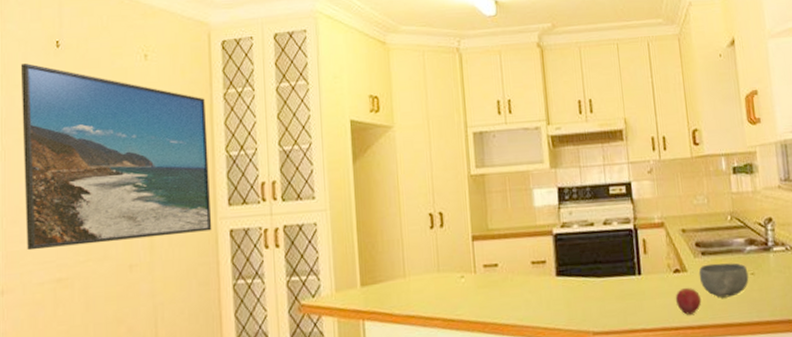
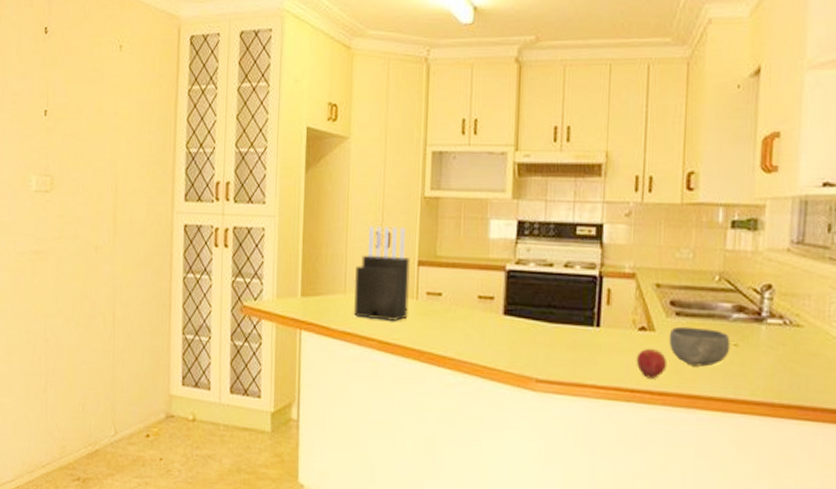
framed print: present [20,63,212,251] -> none [12,48,171,224]
knife block: none [412,206,468,299] -> present [354,226,410,321]

